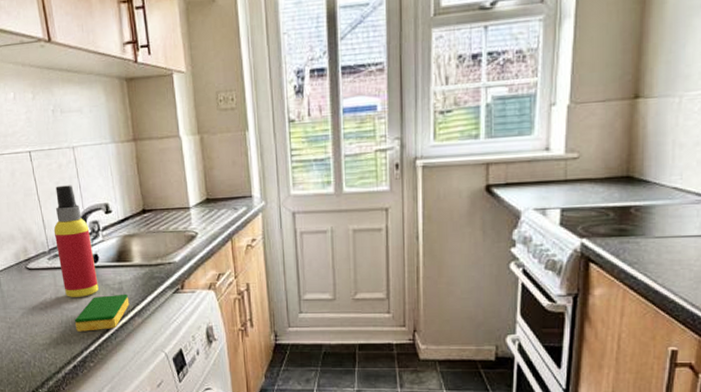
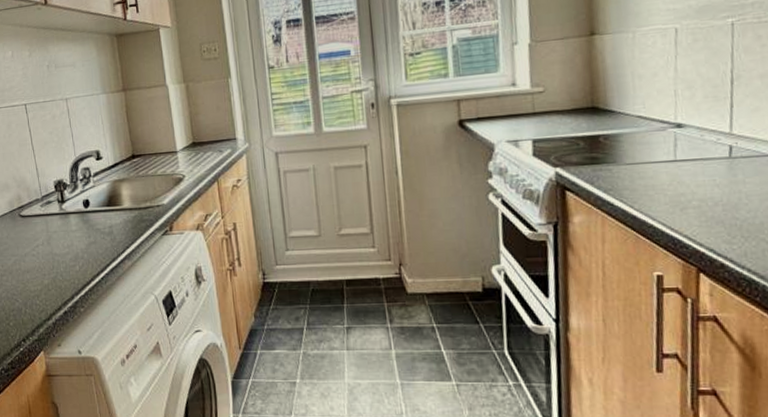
spray bottle: present [53,185,99,297] -> none [46,134,90,243]
dish sponge: present [74,294,130,332] -> none [65,237,120,277]

